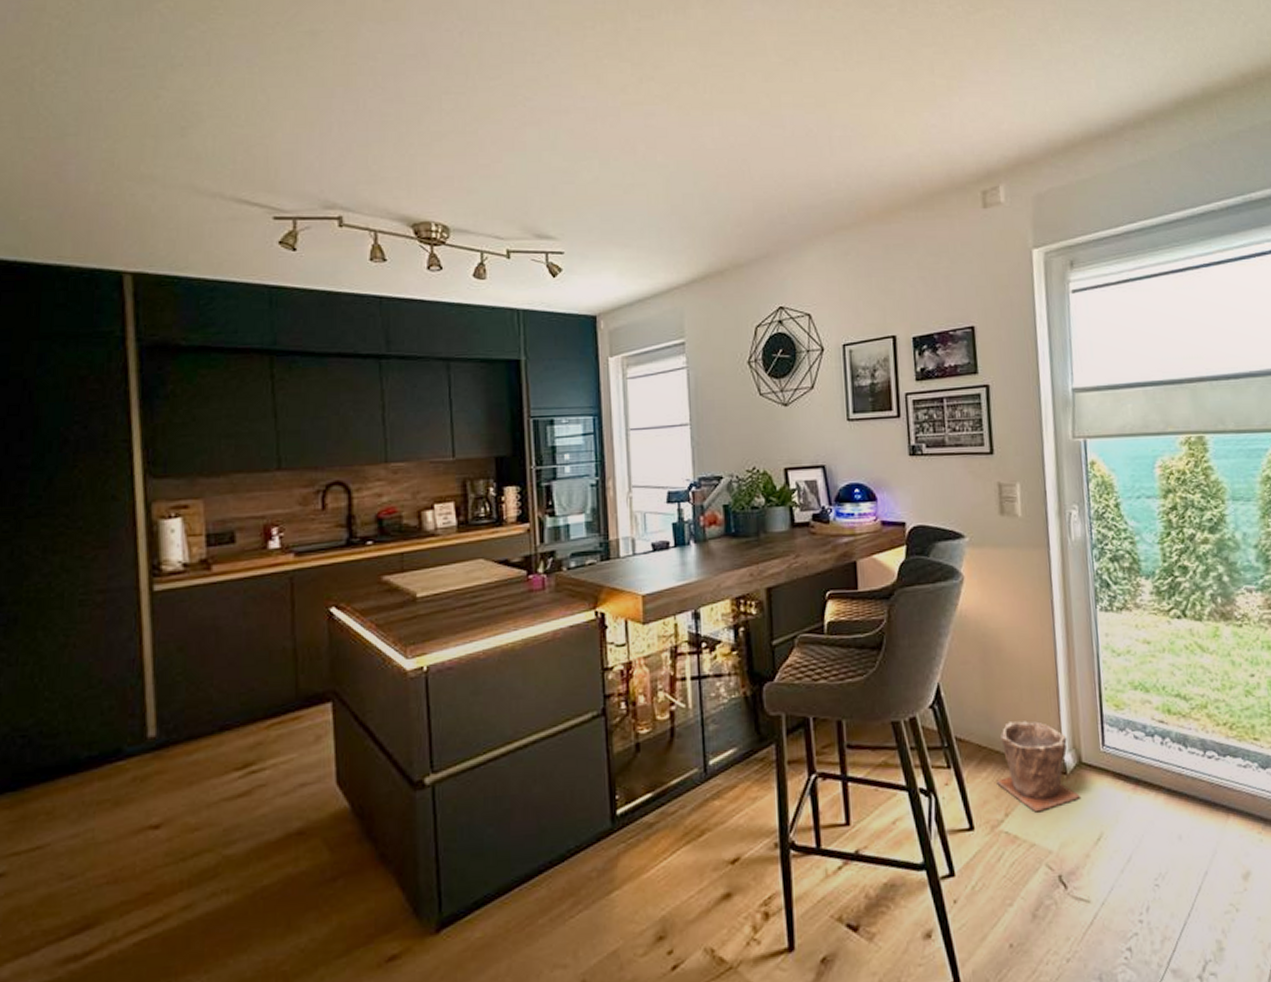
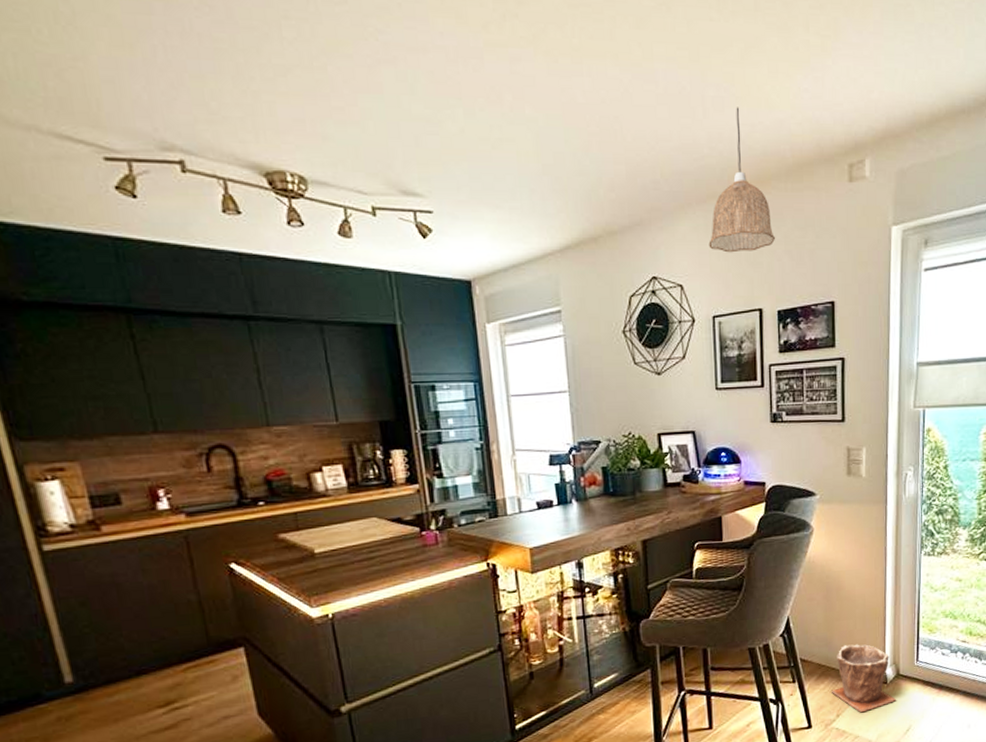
pendant lamp: none [837,144,907,281] -> present [708,107,775,253]

